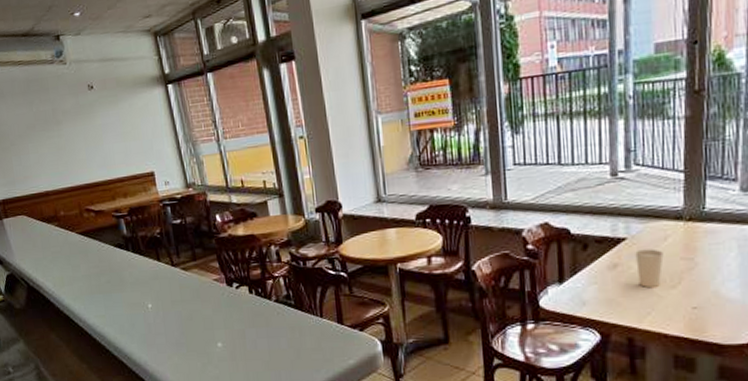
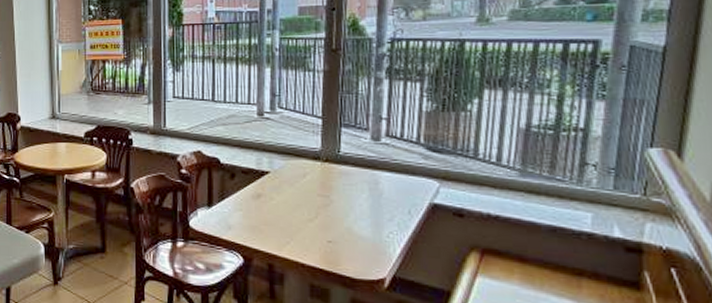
cup: present [635,249,664,289] -> none [277,183,303,220]

